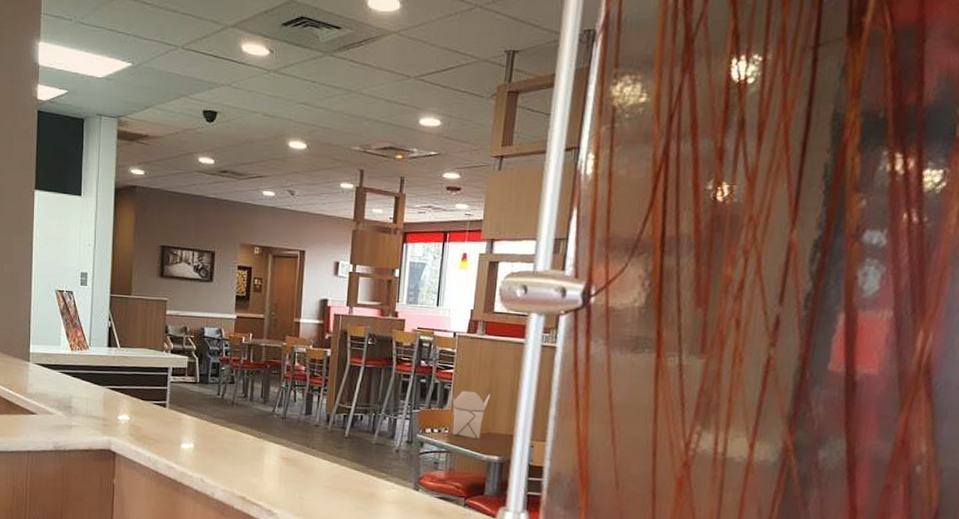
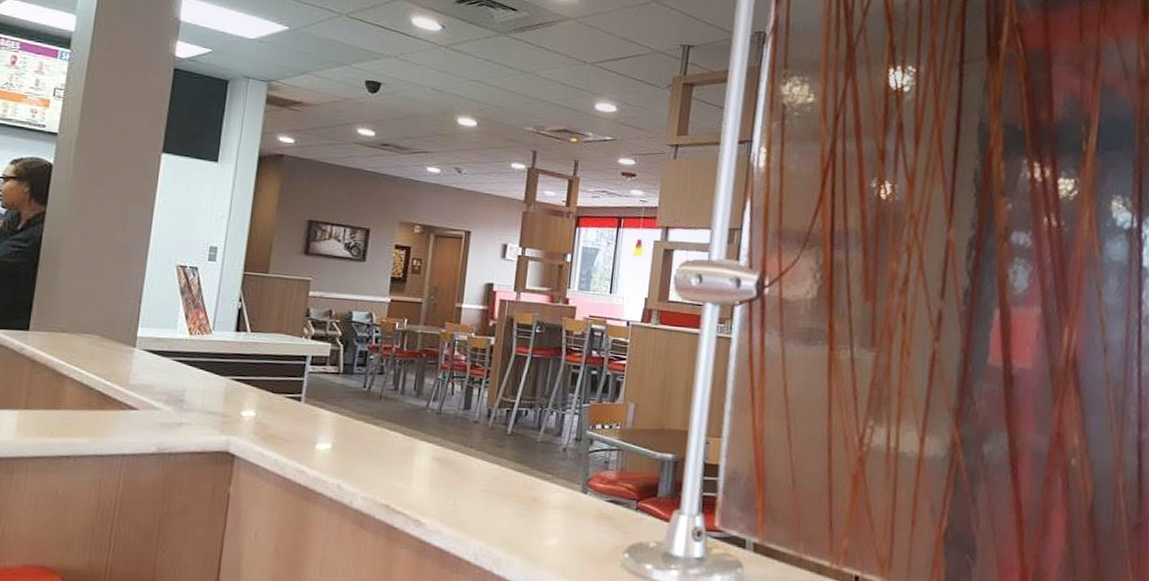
takeout container: present [450,390,491,439] -> none [622,383,665,435]

